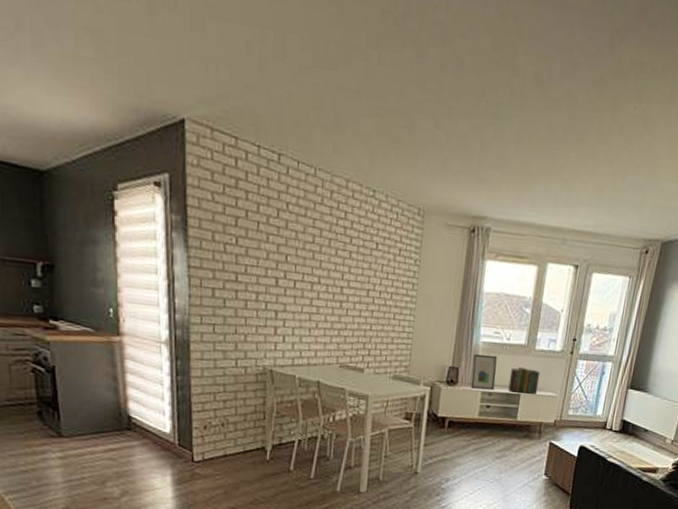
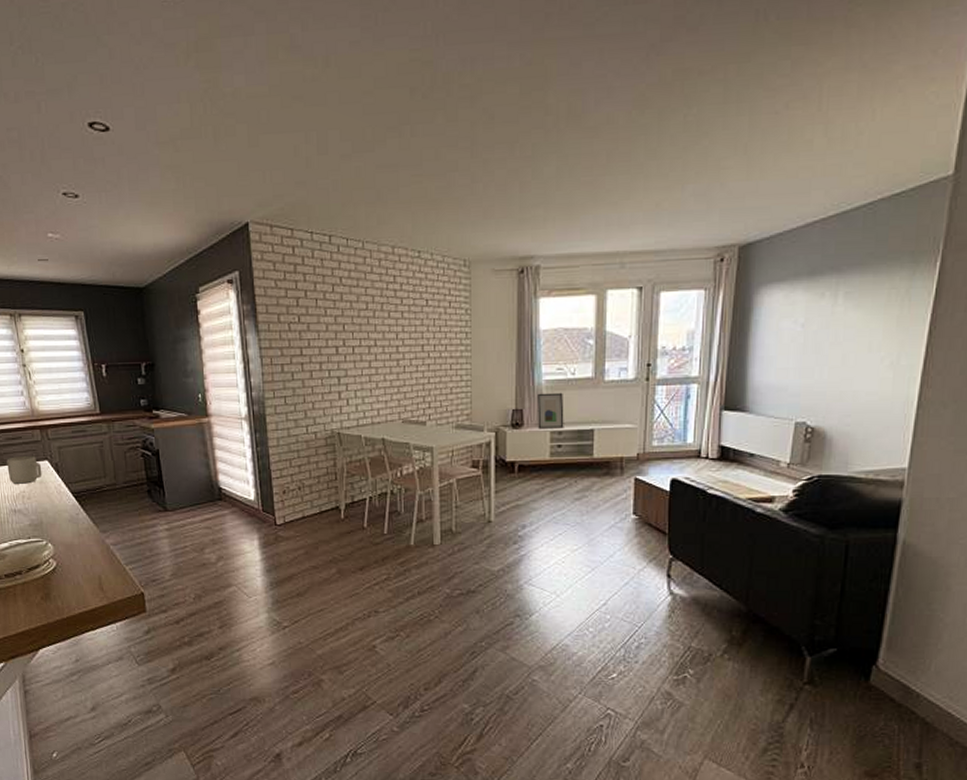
books: present [508,366,541,394] -> none [579,400,614,428]

